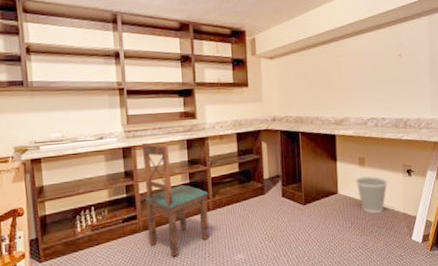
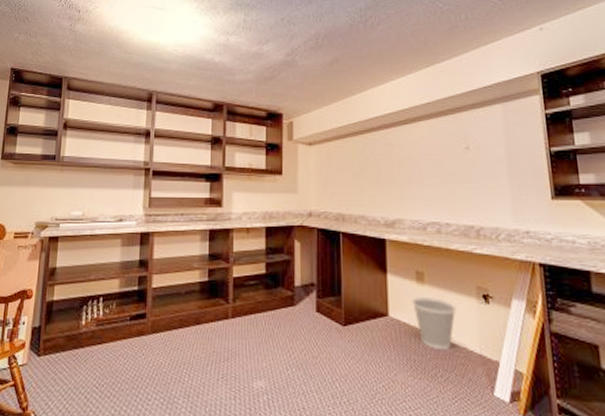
dining chair: present [141,142,209,257] -> none [156,229,229,372]

